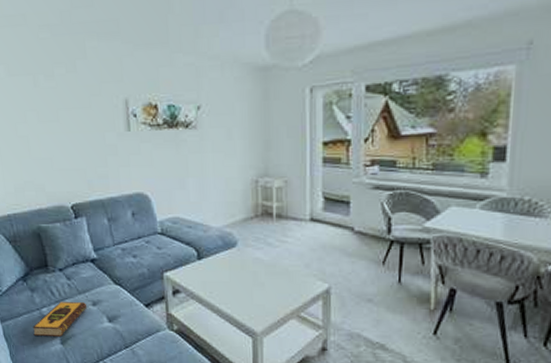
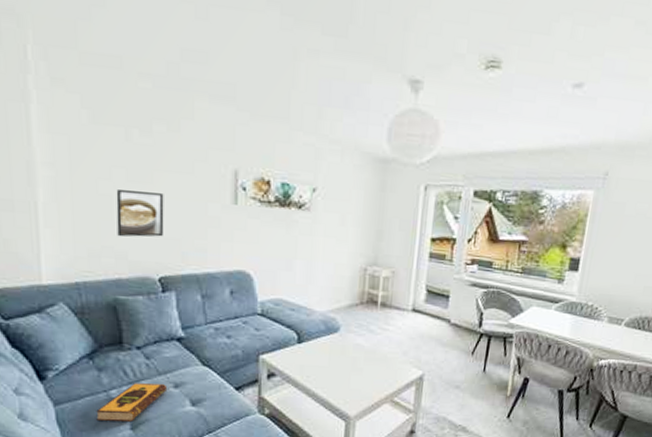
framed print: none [31,129,72,172] -> present [116,190,164,237]

